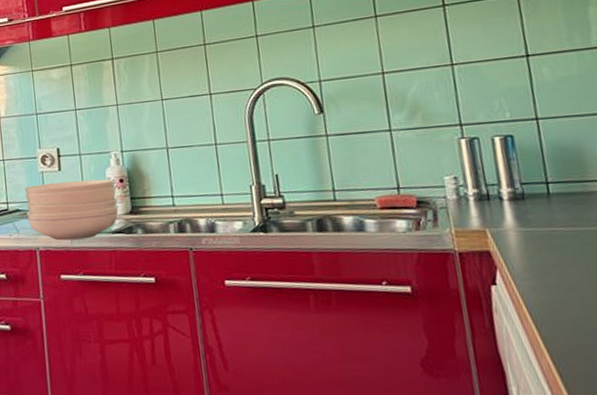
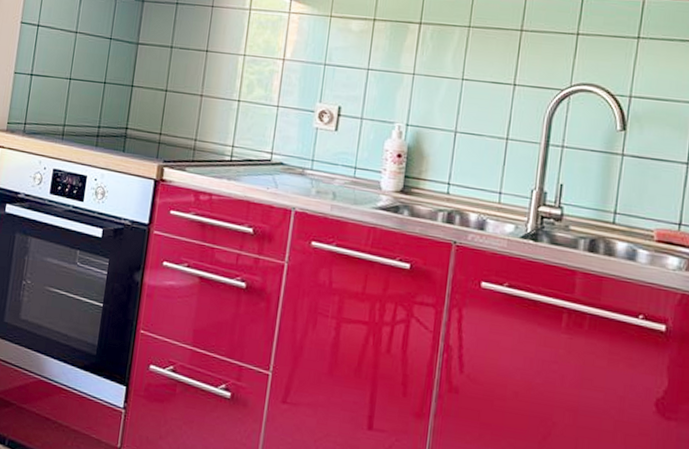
bowl: present [24,179,119,241] -> none [289,140,393,210]

